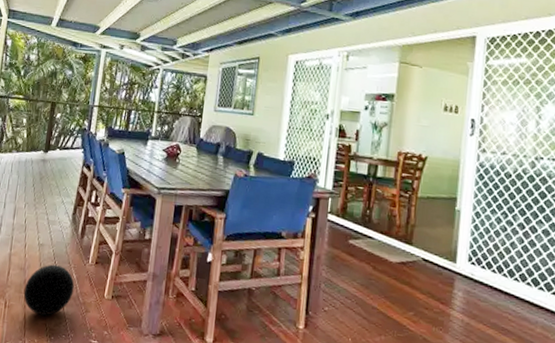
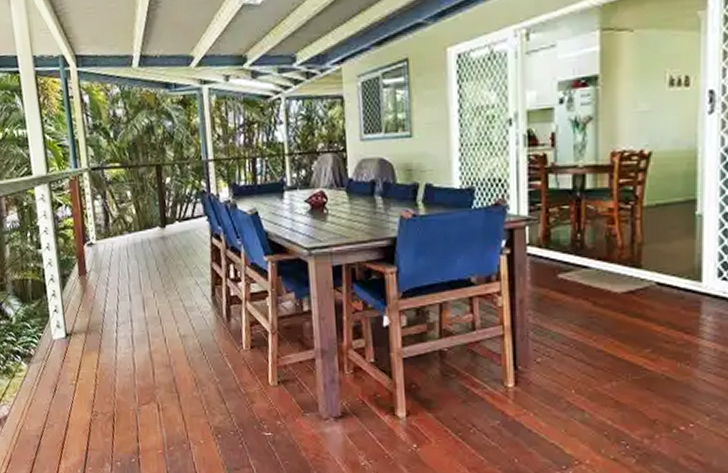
ball: present [23,264,75,316] -> none [175,356,233,414]

